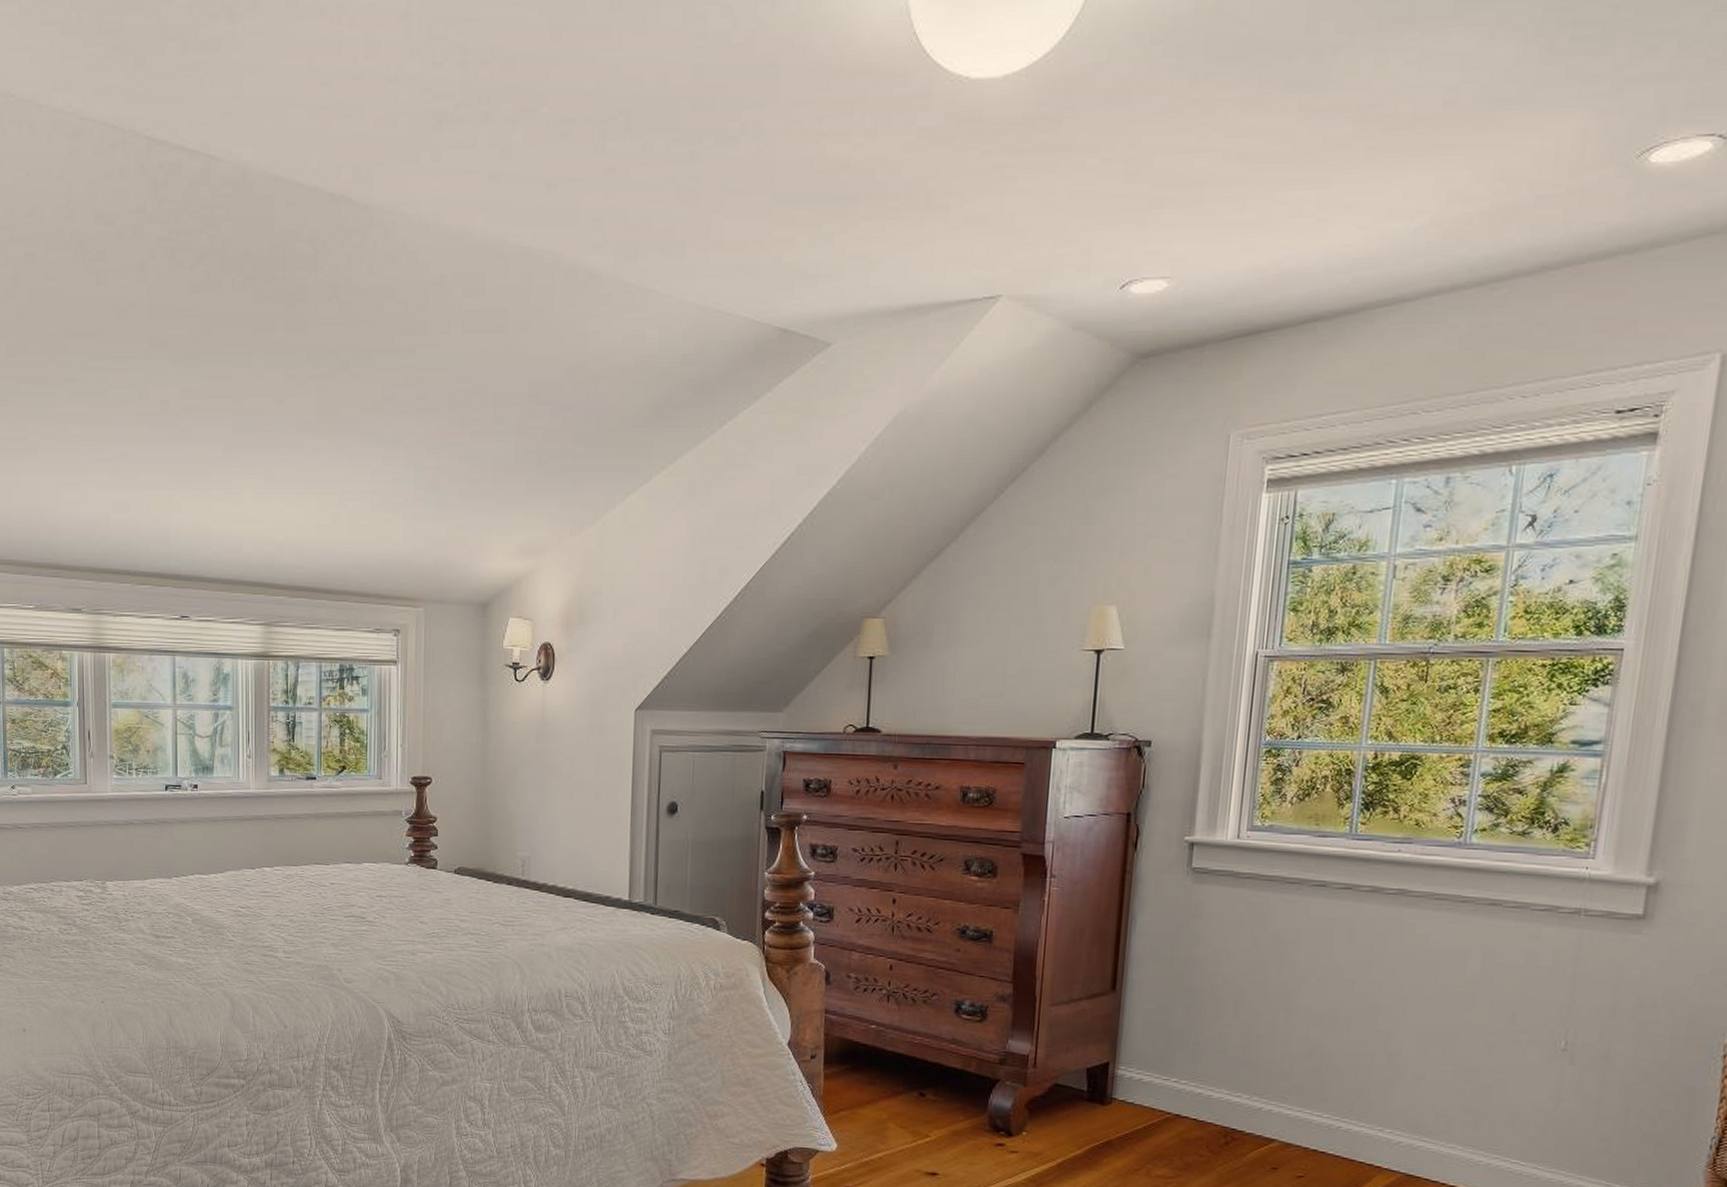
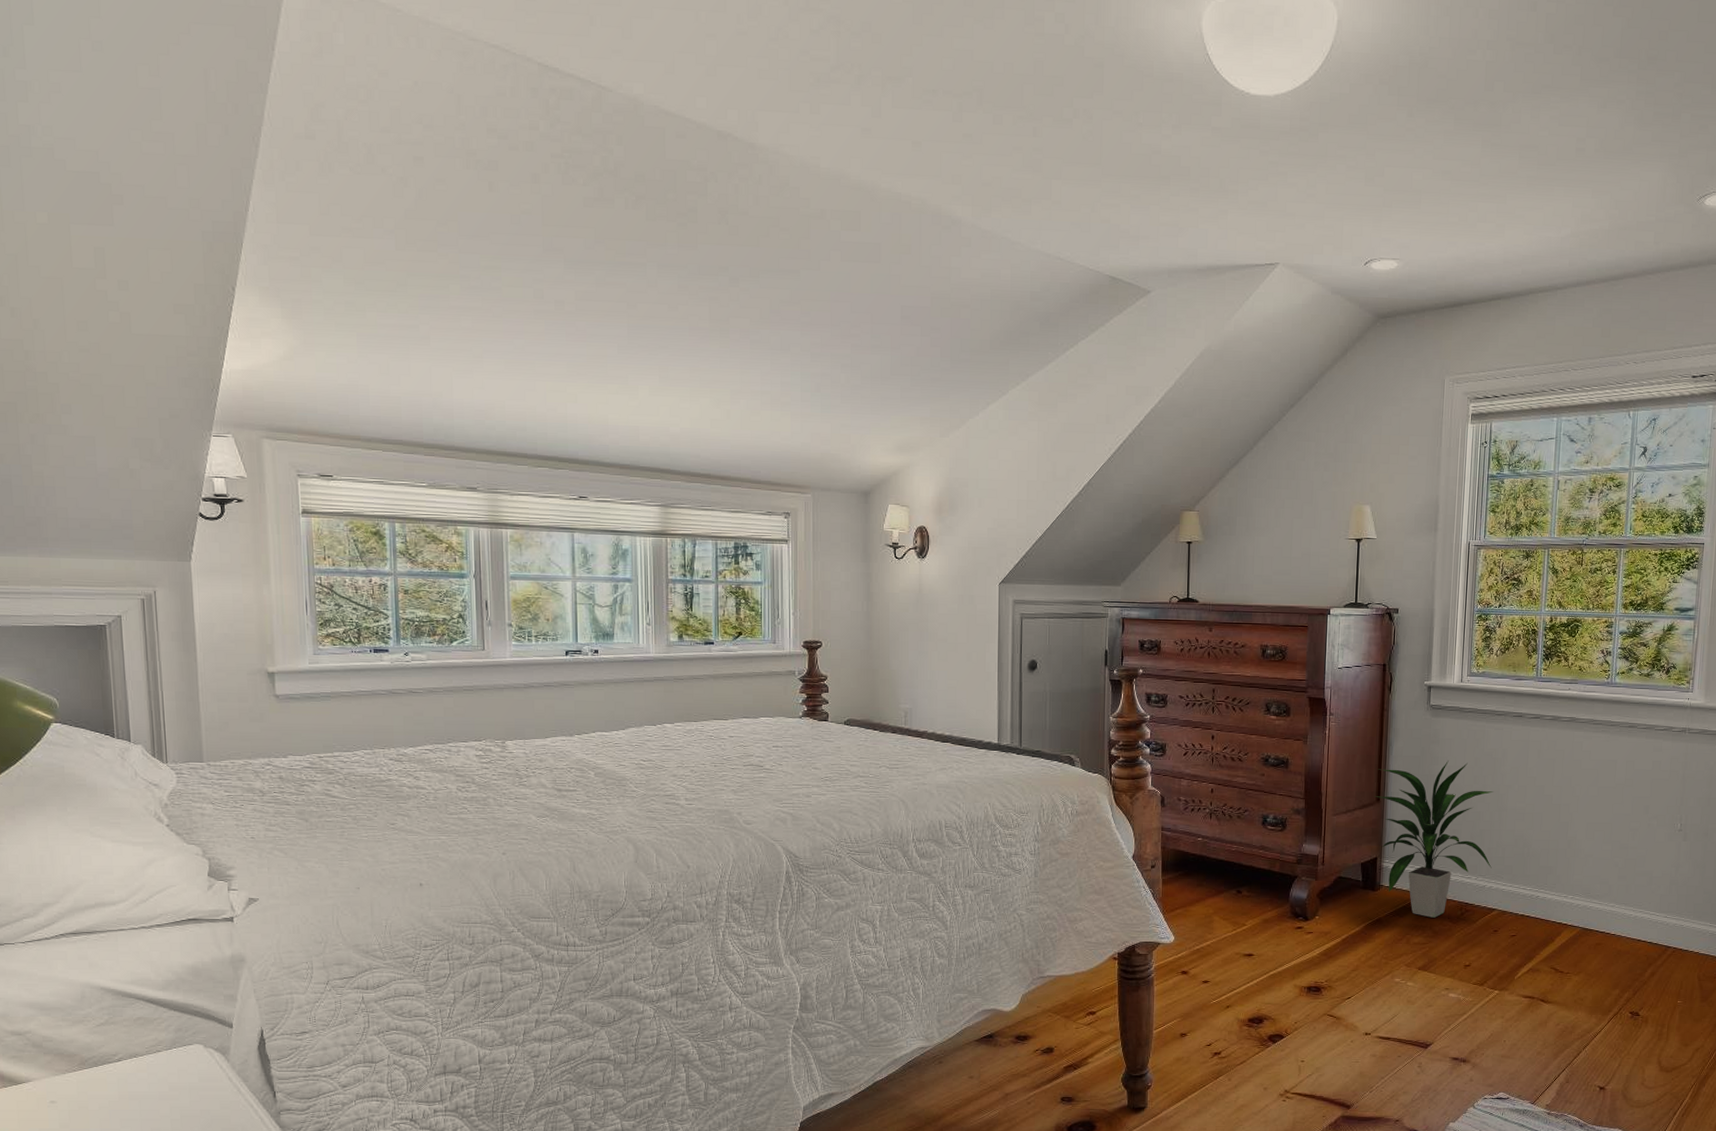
indoor plant: none [1108,940,1280,1145] -> present [1374,760,1494,918]

